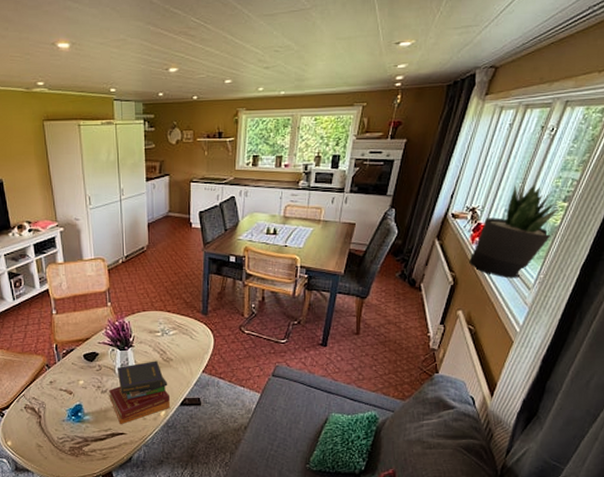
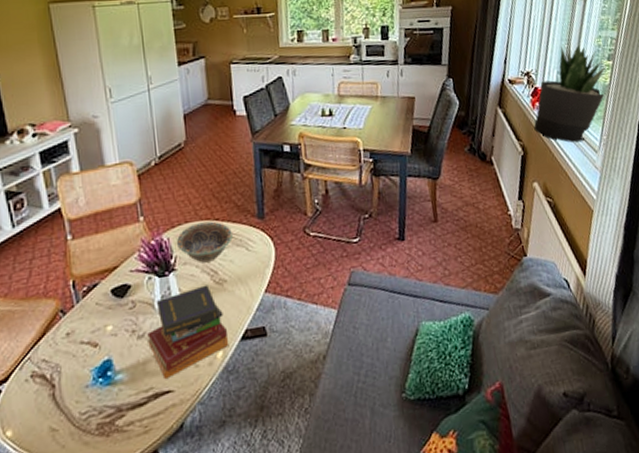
decorative bowl: none [135,312,180,344] -> present [176,221,233,263]

